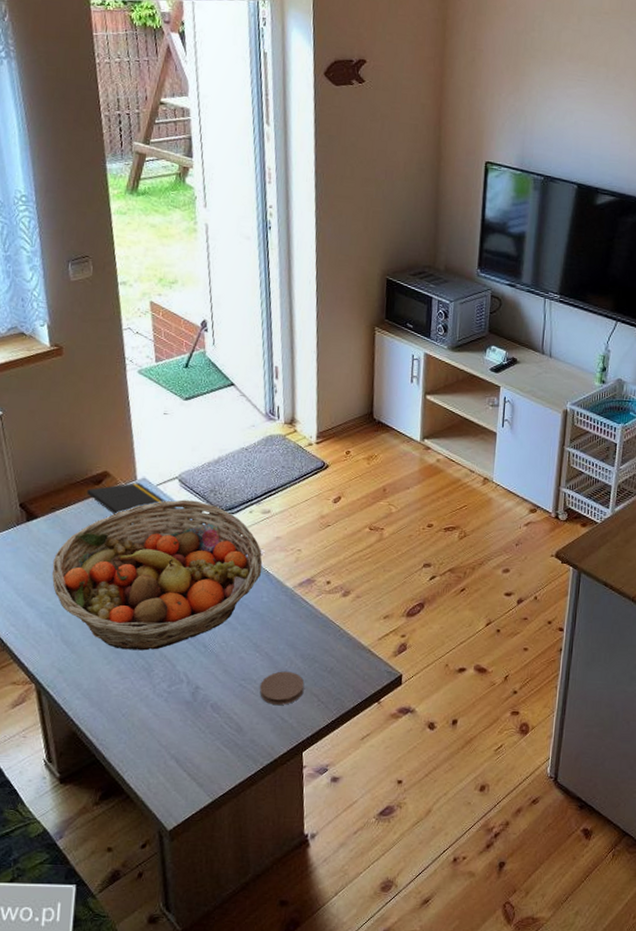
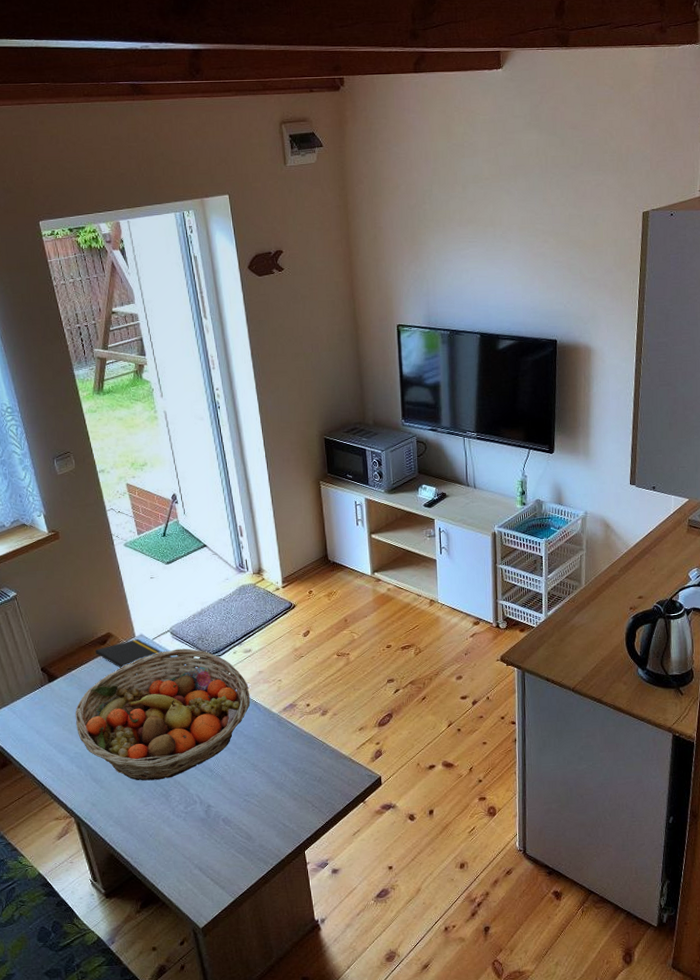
coaster: present [260,671,305,705] -> none [262,784,299,813]

